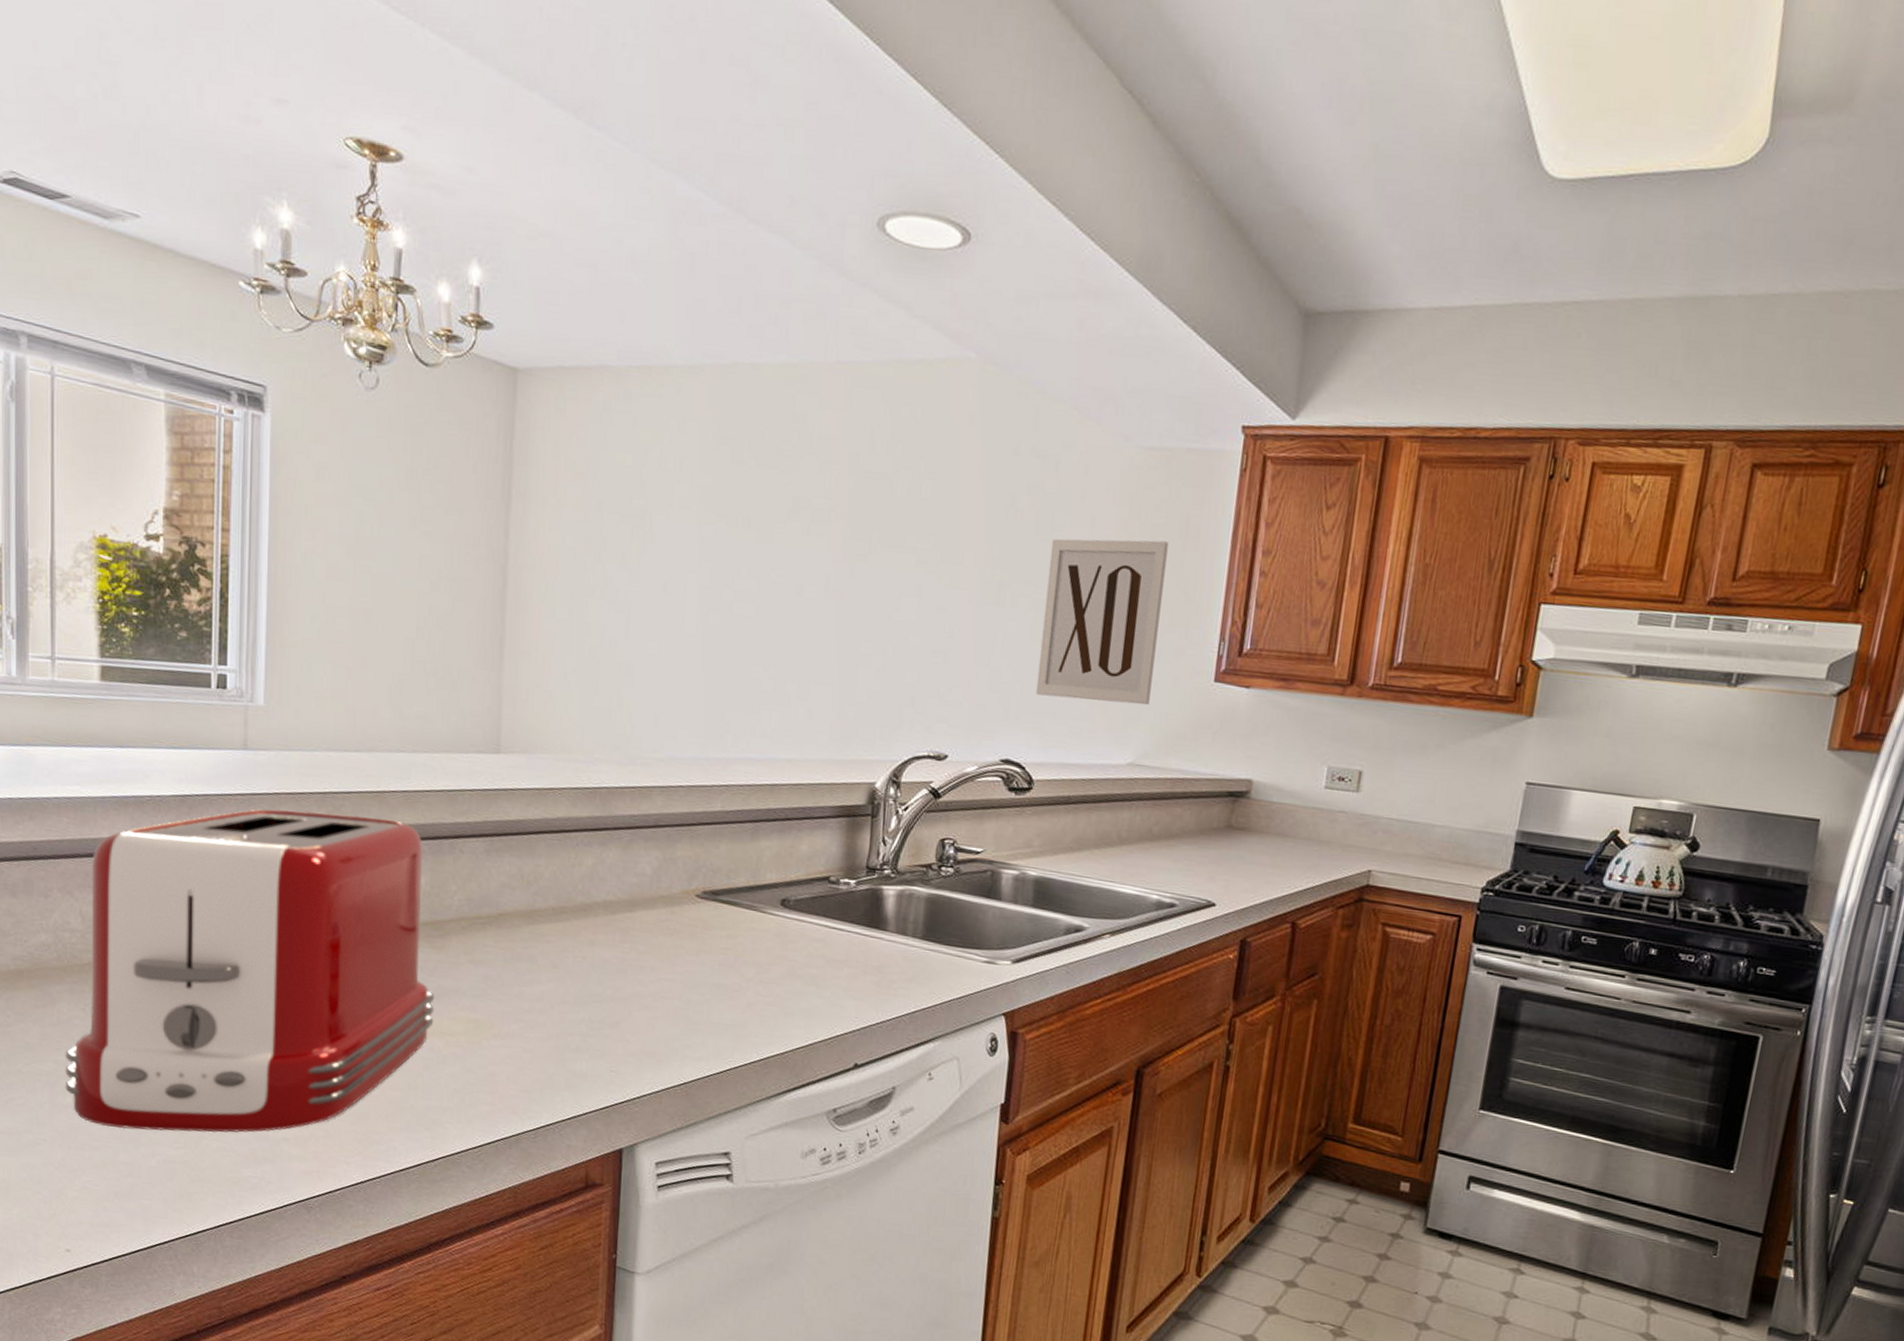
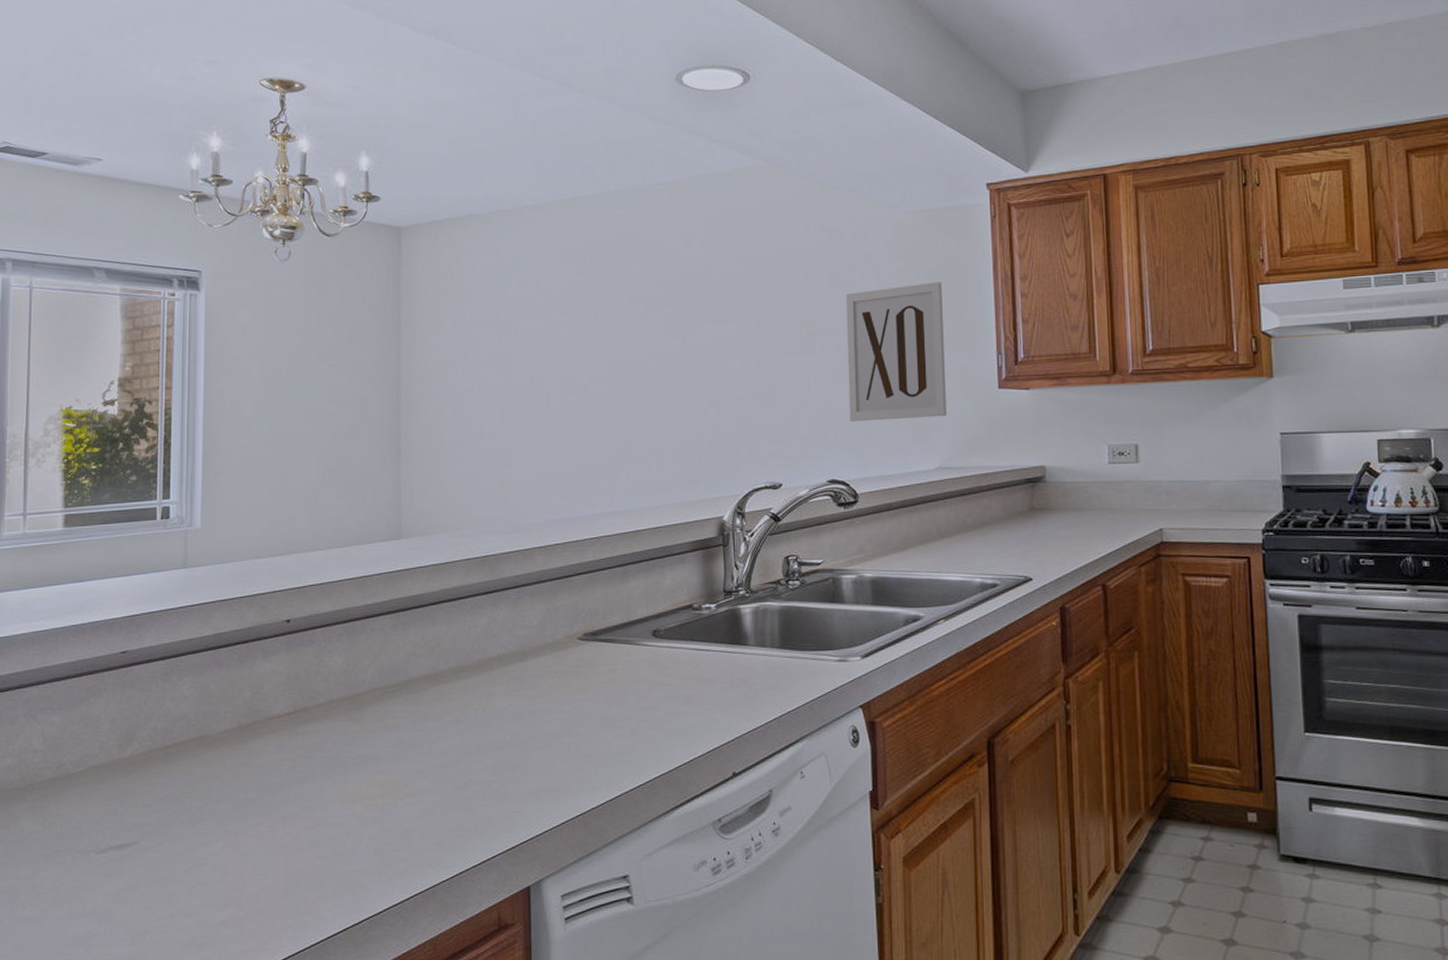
toaster: present [65,809,435,1133] -> none [24,610,354,934]

